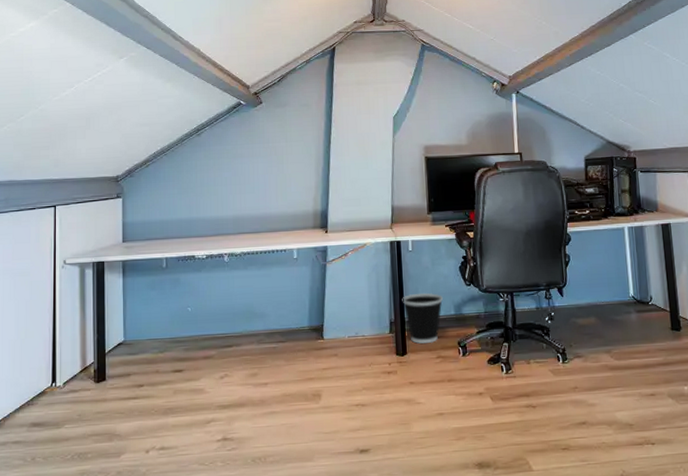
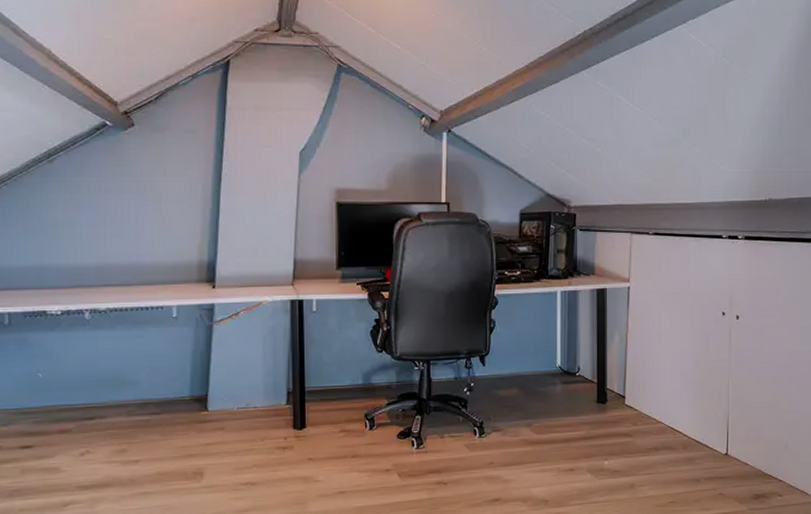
wastebasket: present [402,293,443,344] -> none [302,359,350,416]

